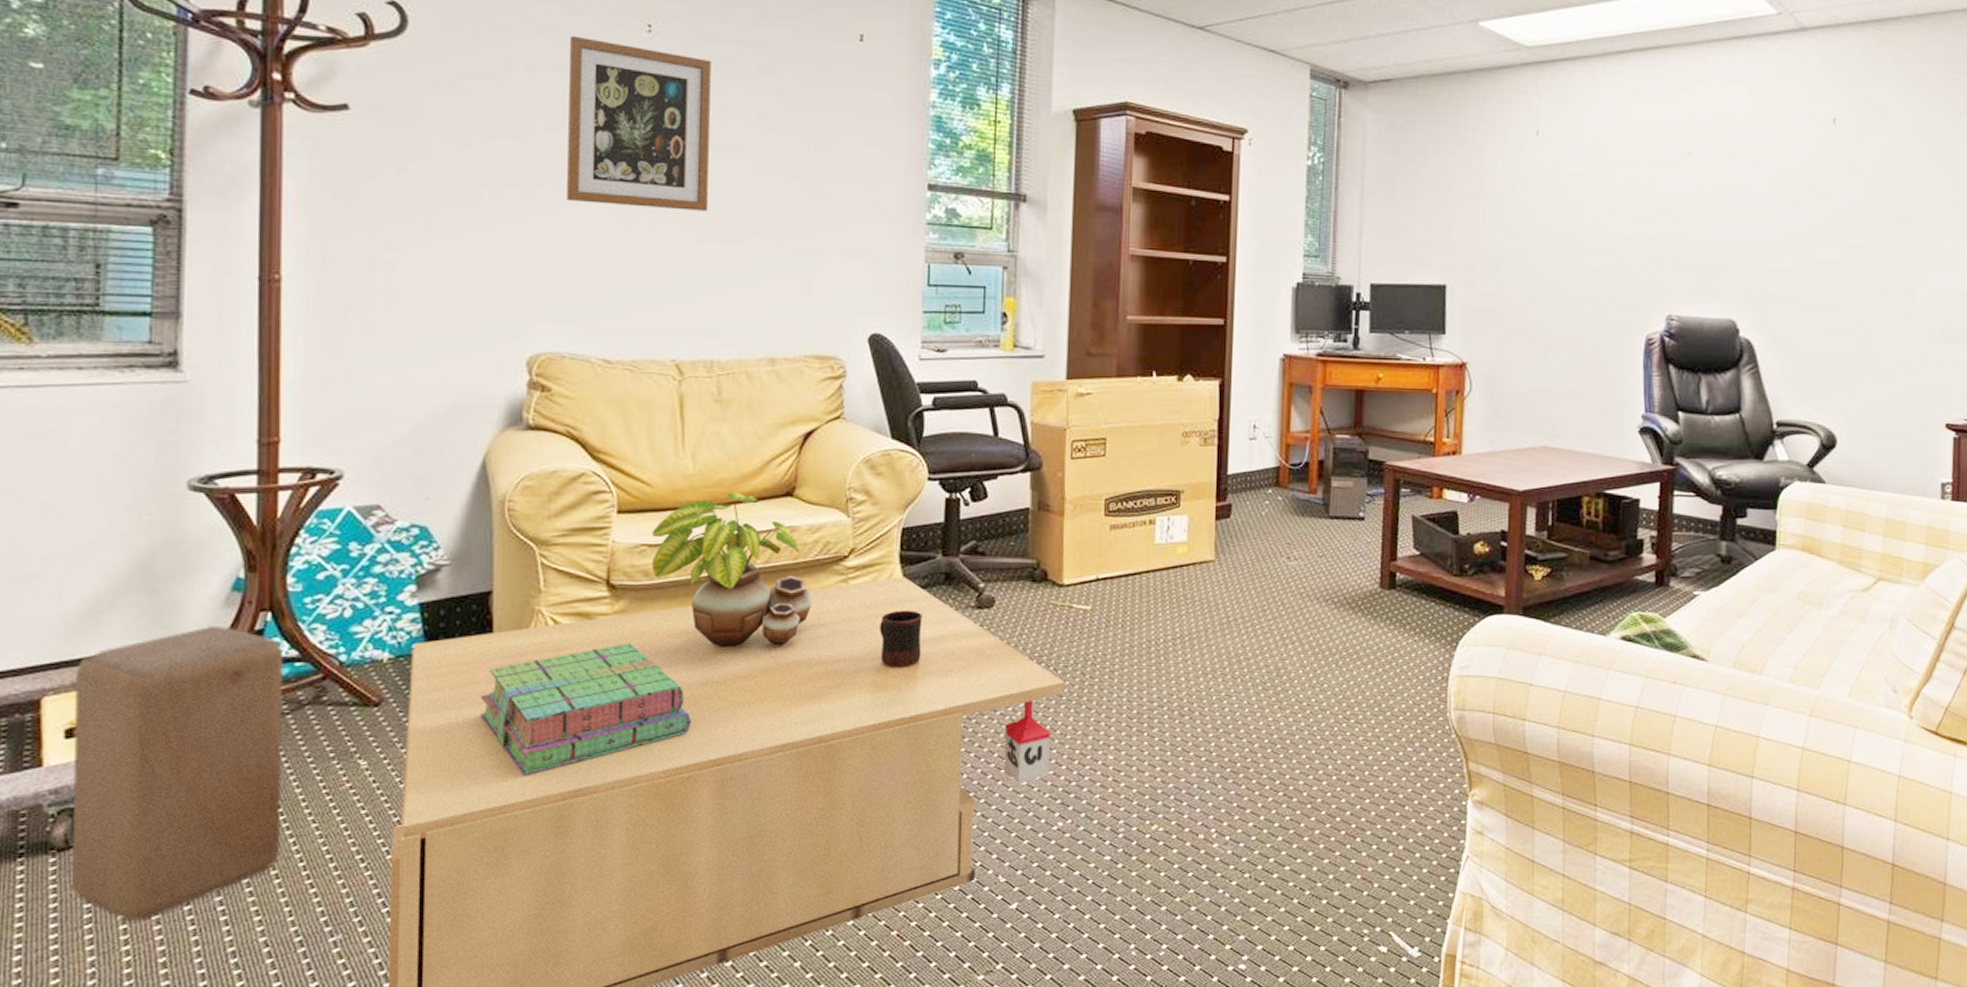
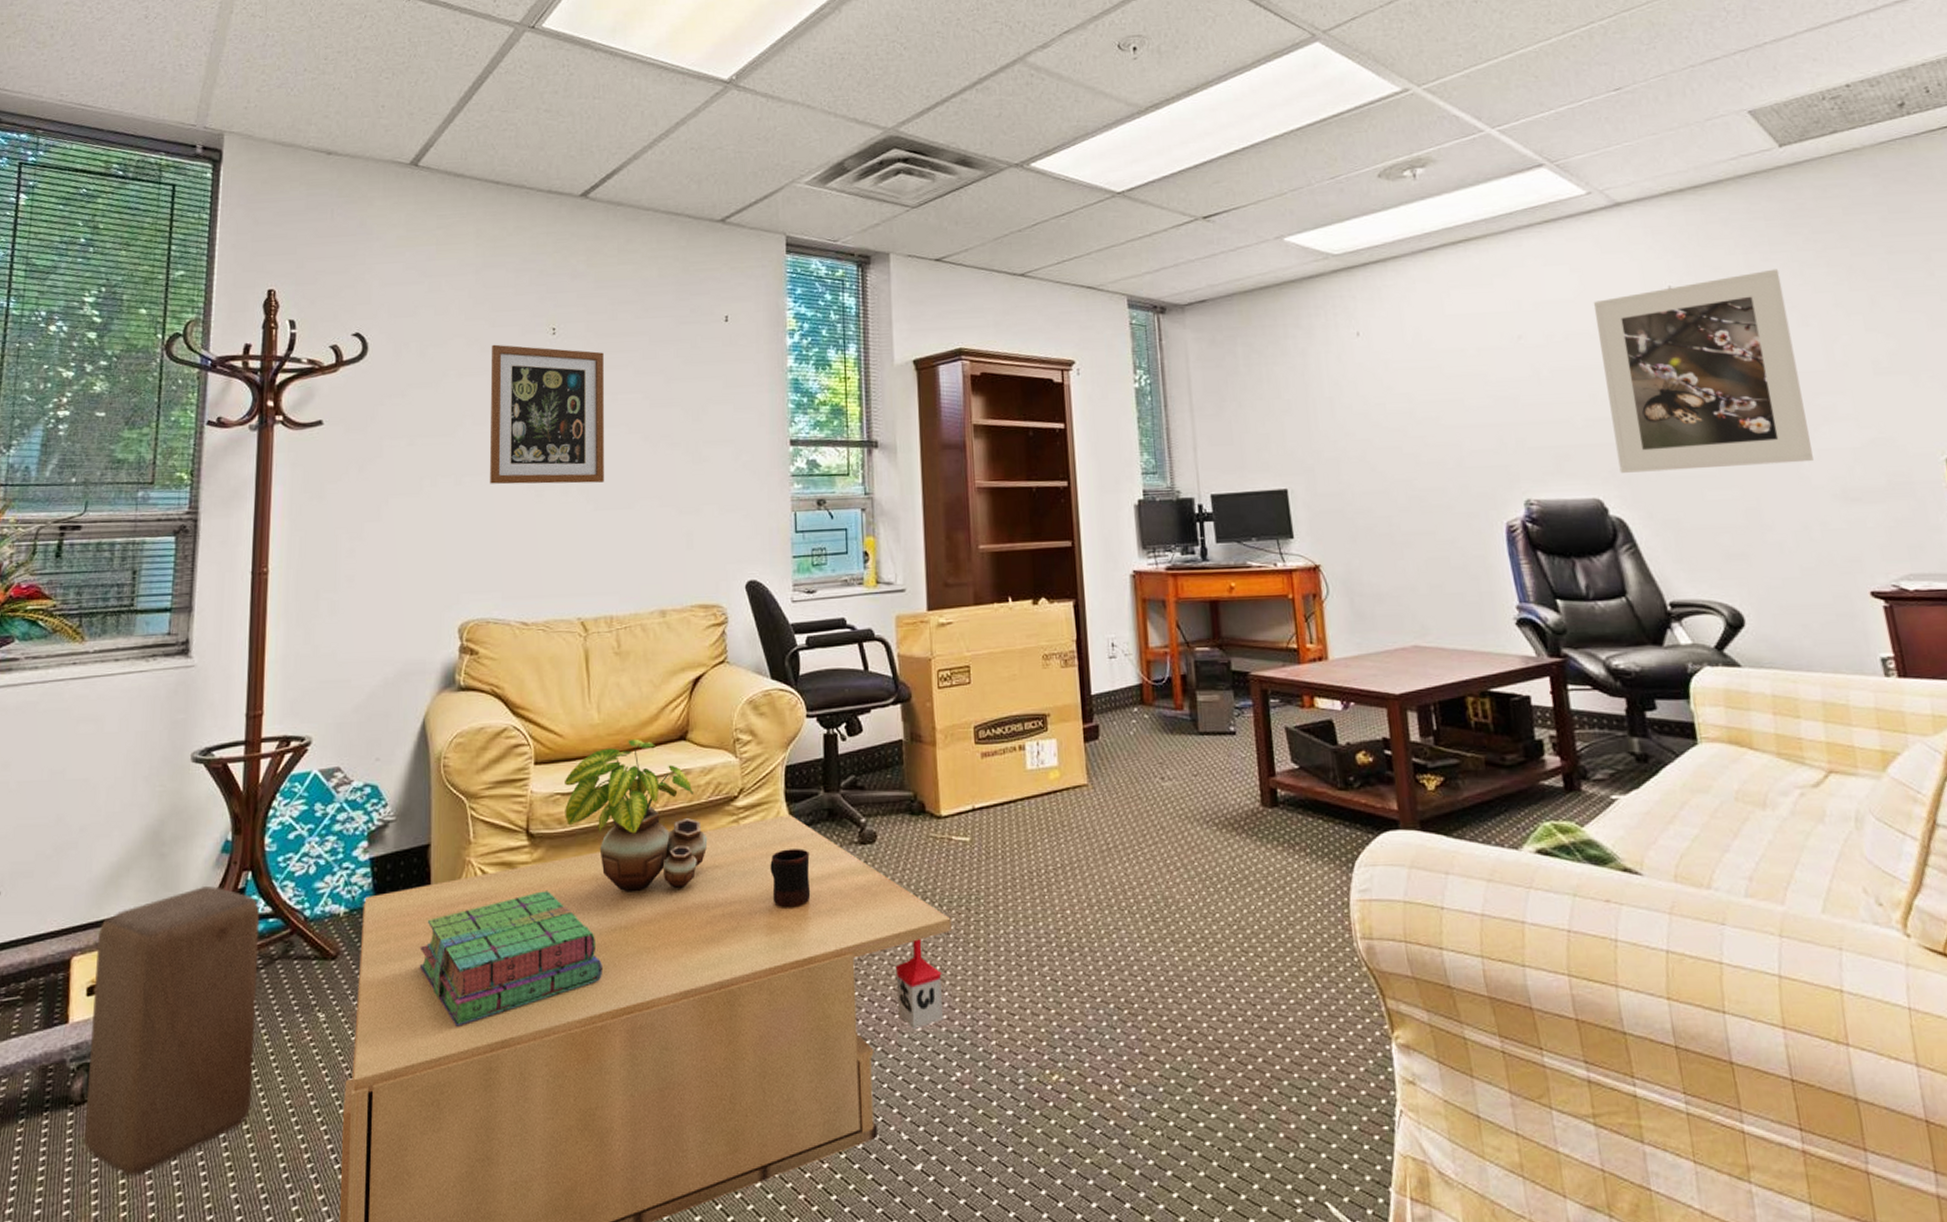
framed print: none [1756,112,1933,301] -> present [1593,269,1814,473]

